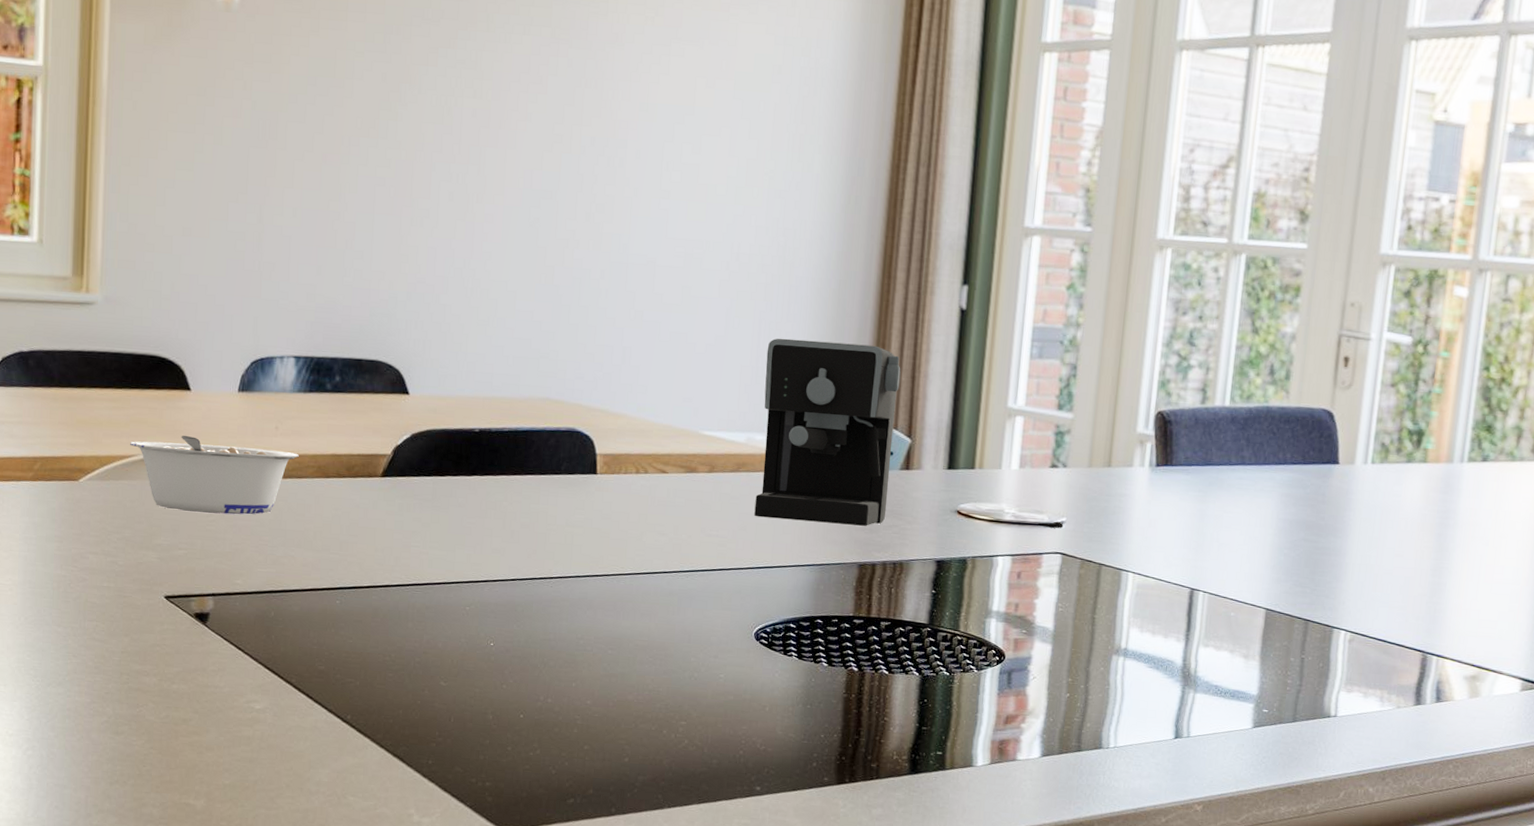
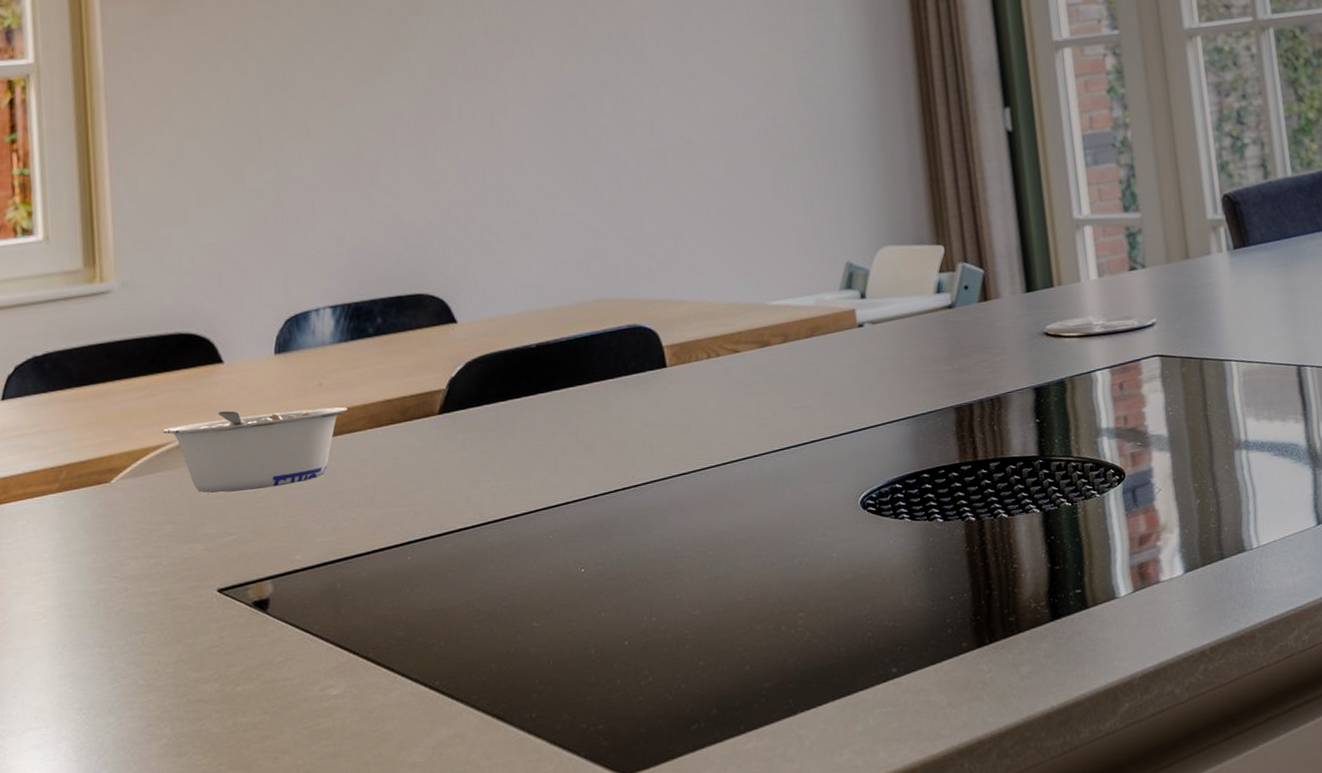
coffee maker: present [754,338,1064,528] -> none [820,183,1156,380]

